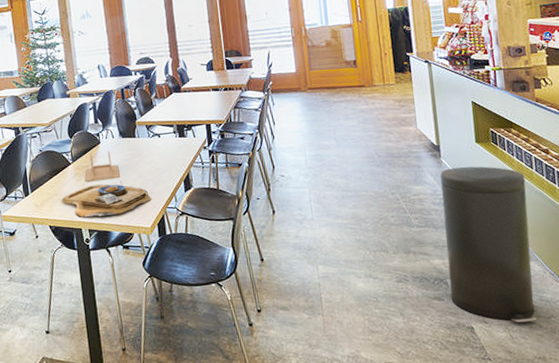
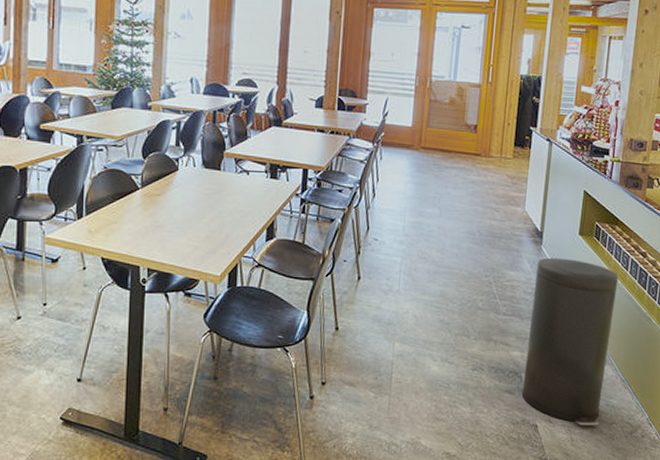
tray: present [62,181,151,218] -> none [121,218,226,256]
napkin holder: present [85,151,120,182] -> none [153,181,195,215]

